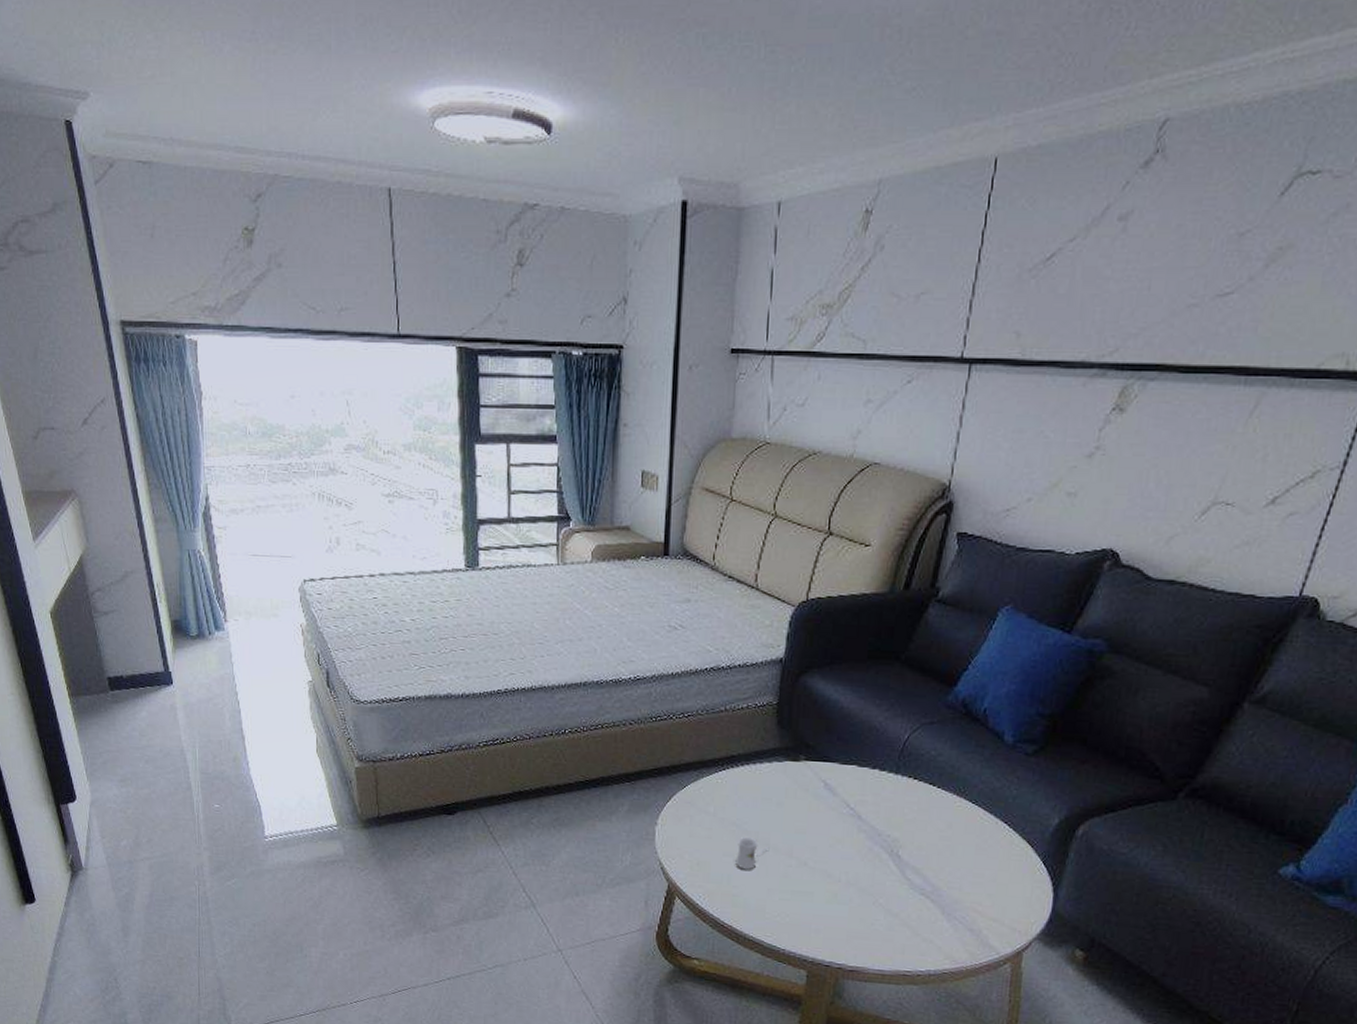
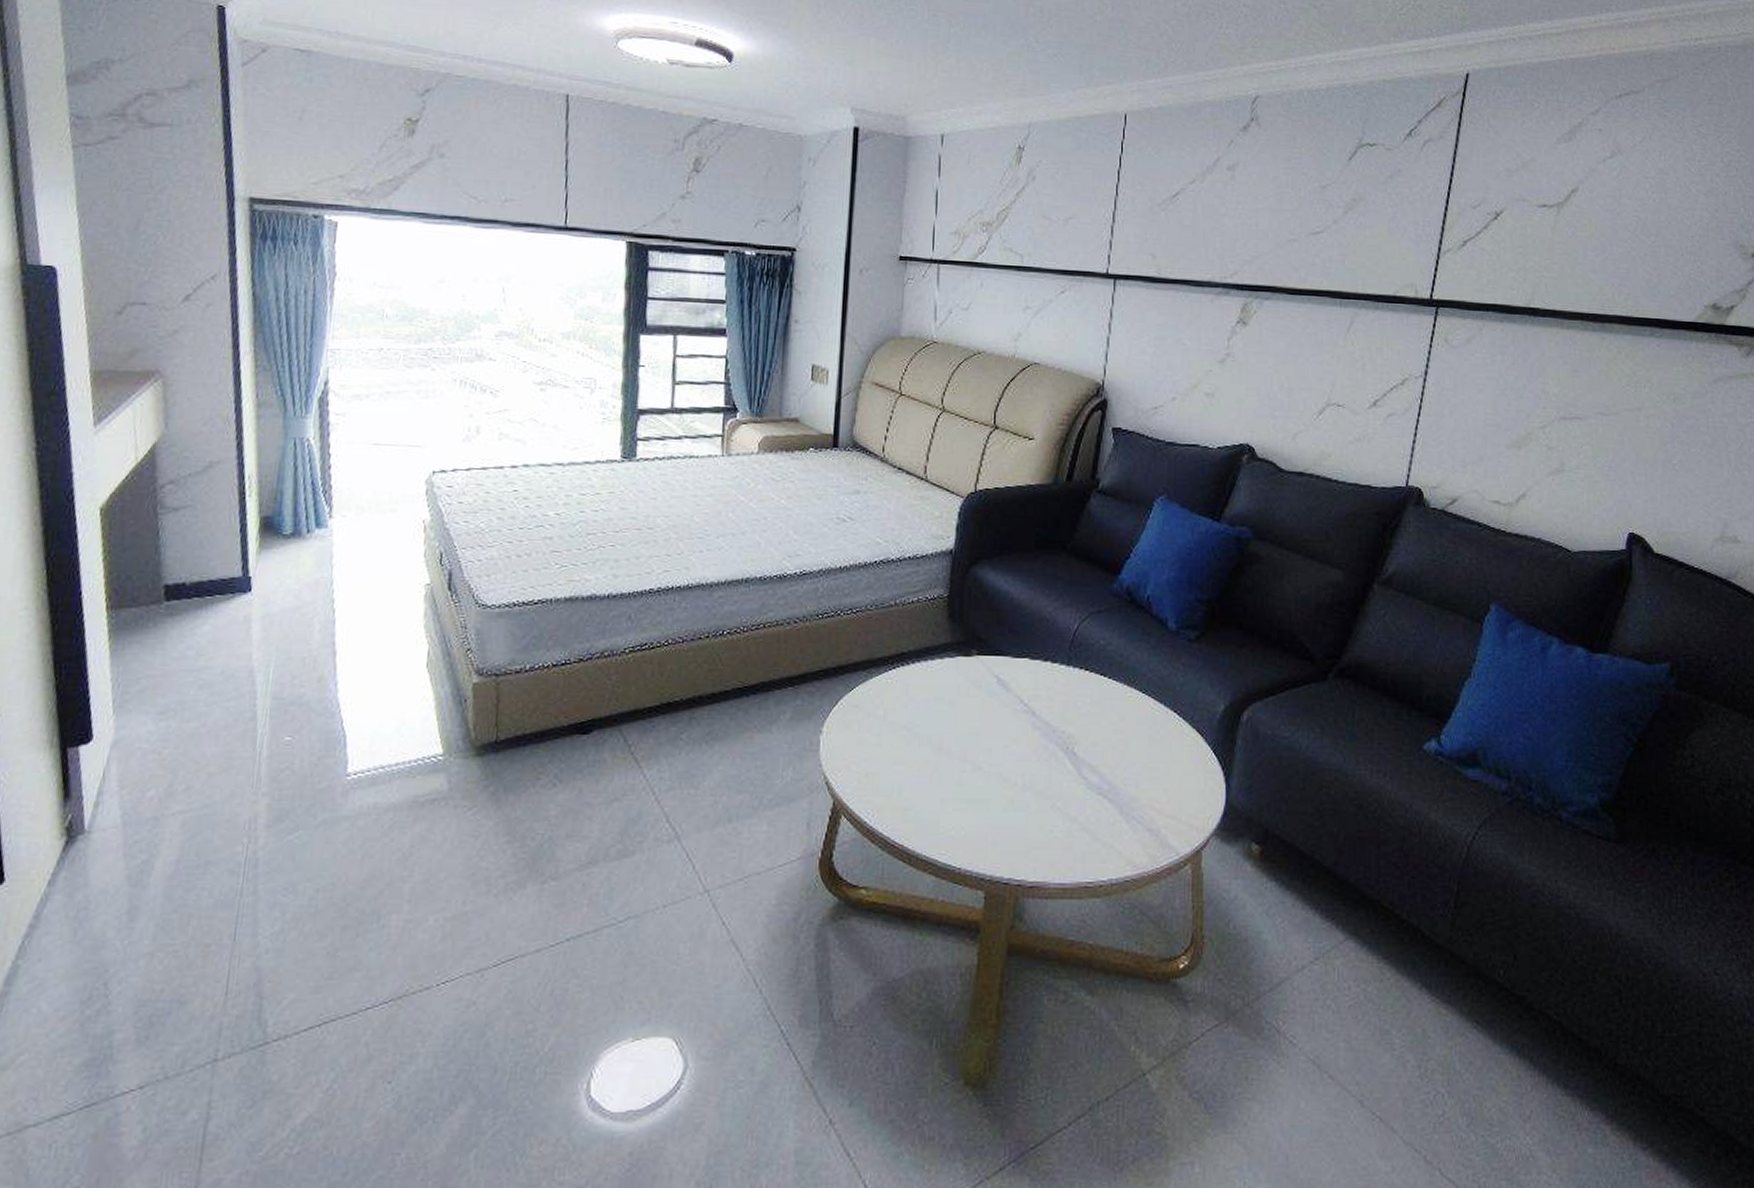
mug: present [735,837,770,870] -> none [906,742,943,779]

